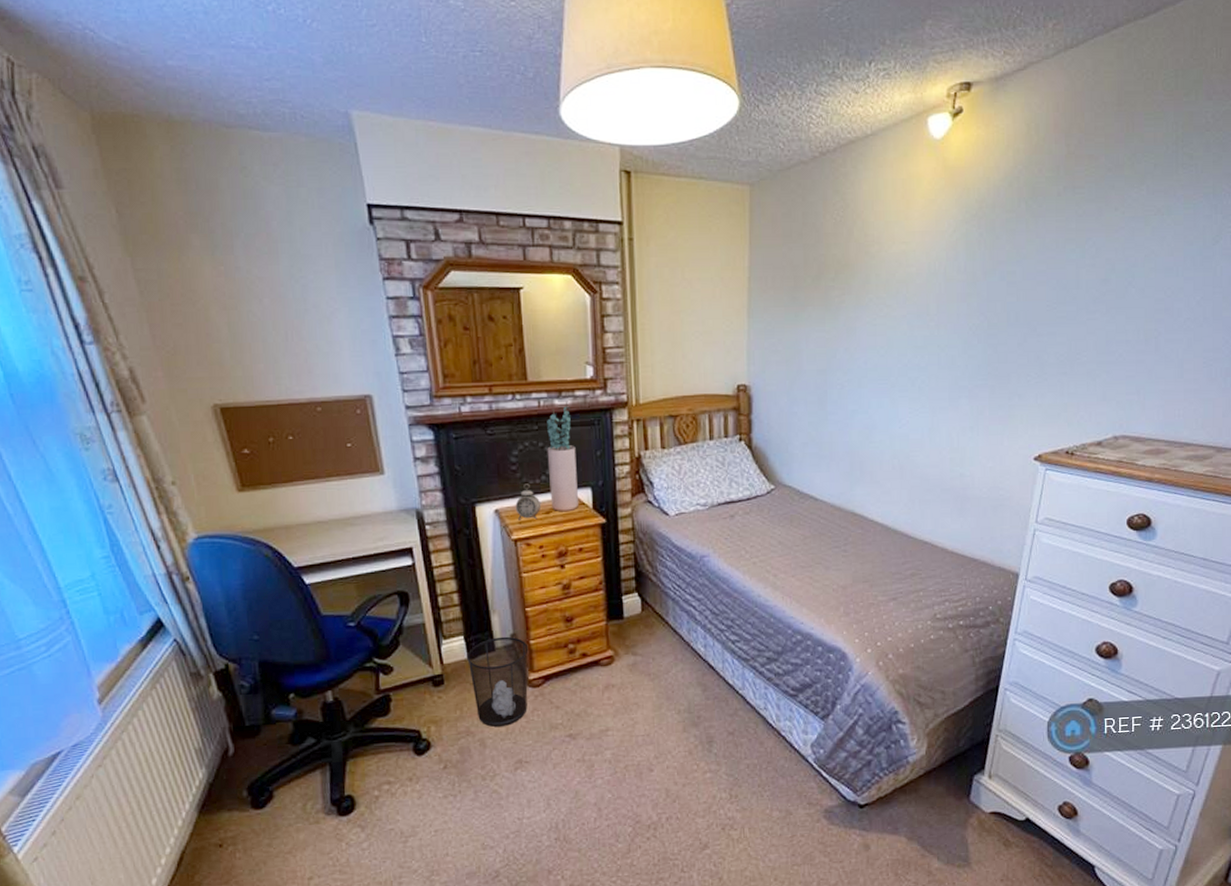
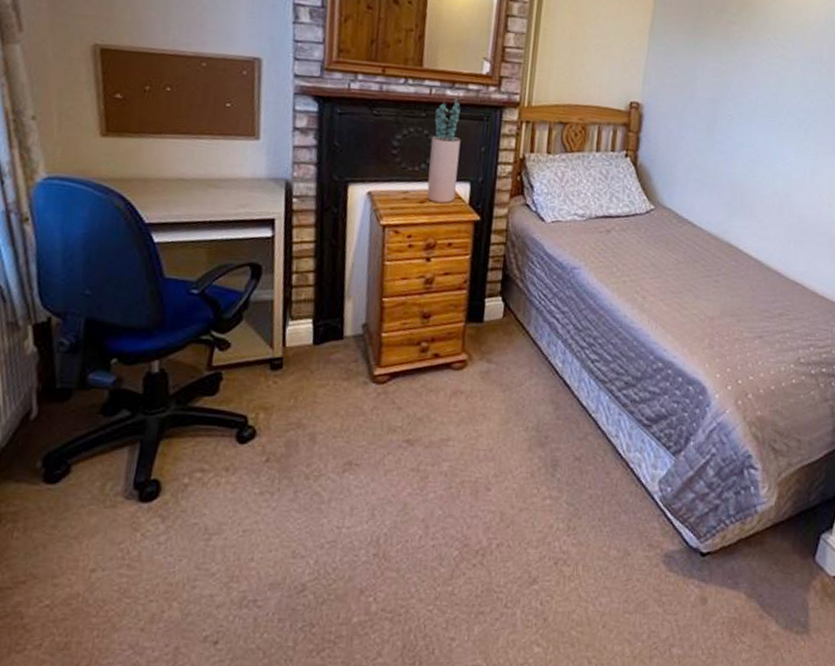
waste bin: present [467,636,529,727] -> none [312,325,379,422]
alarm clock: present [515,483,542,520] -> none [389,169,417,208]

